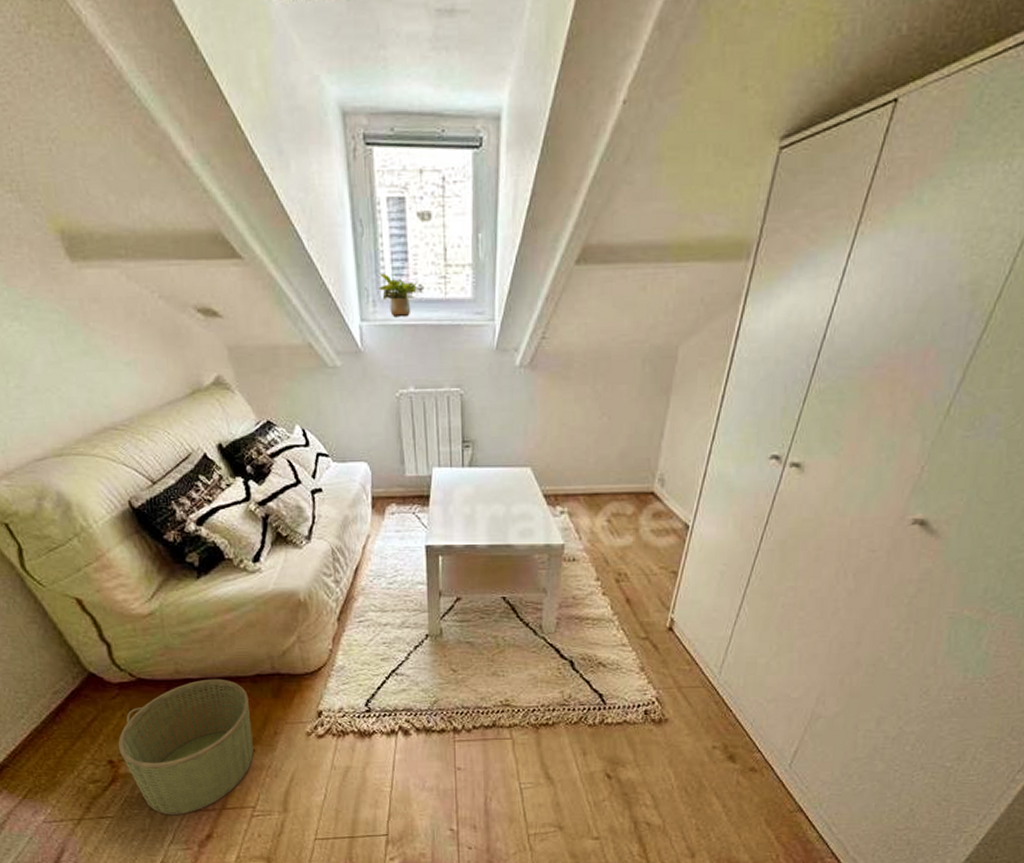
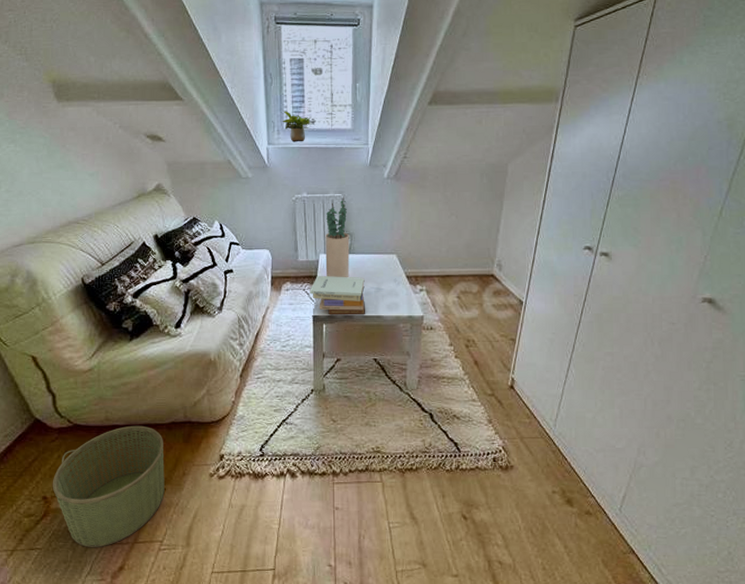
books: none [421,494,491,545] -> present [310,275,365,315]
vase: none [439,390,471,498] -> present [325,195,350,278]

